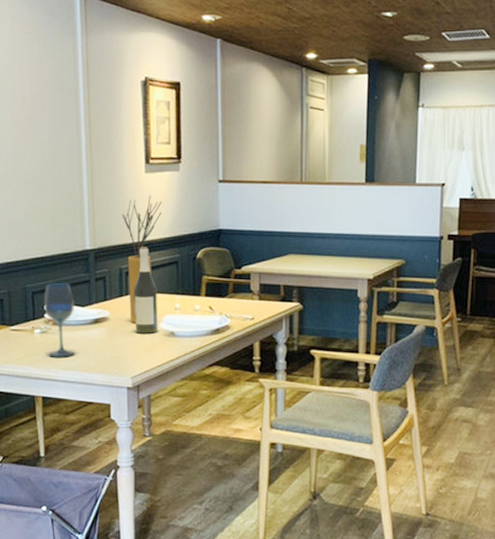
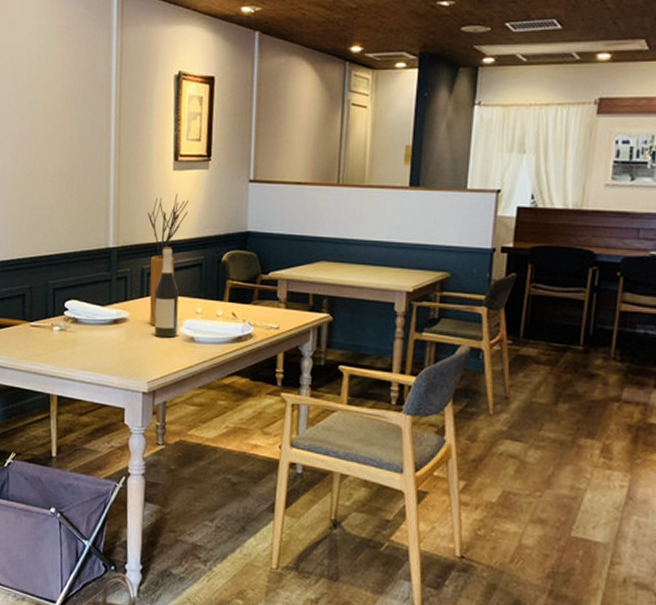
wineglass: present [44,282,75,359] -> none [64,280,95,358]

